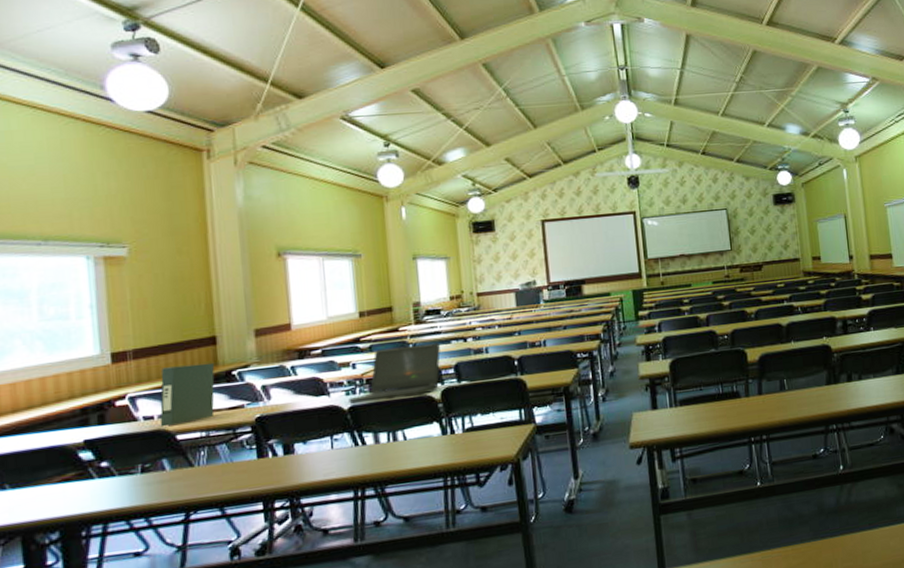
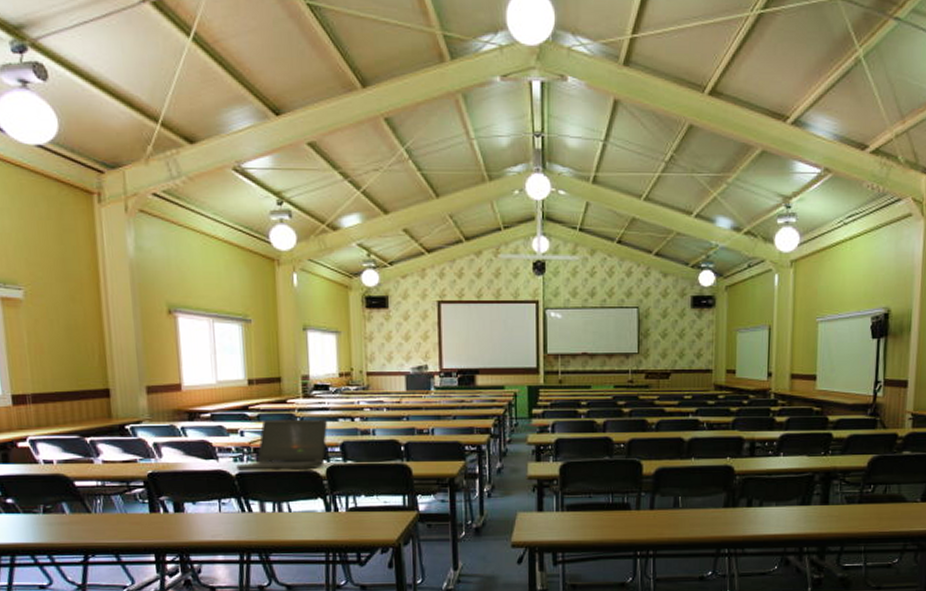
binder: present [160,362,215,427] -> none [58,415,109,472]

